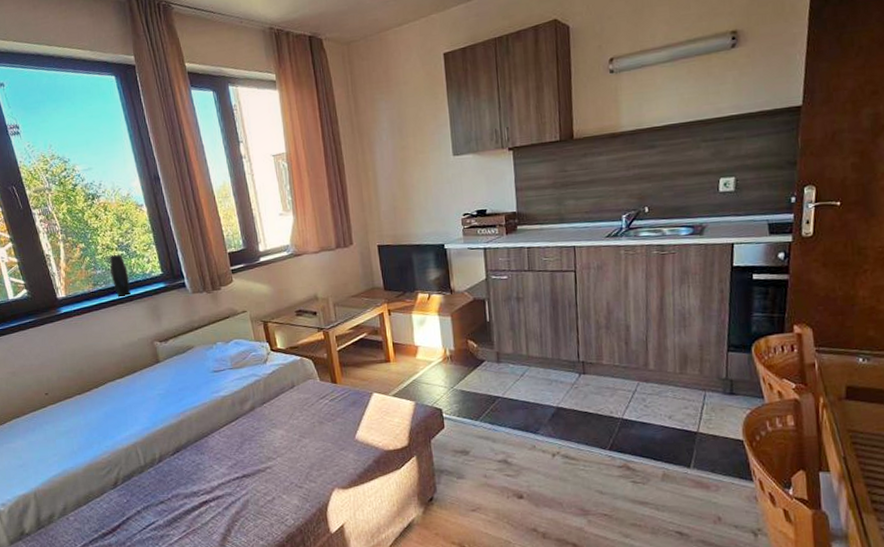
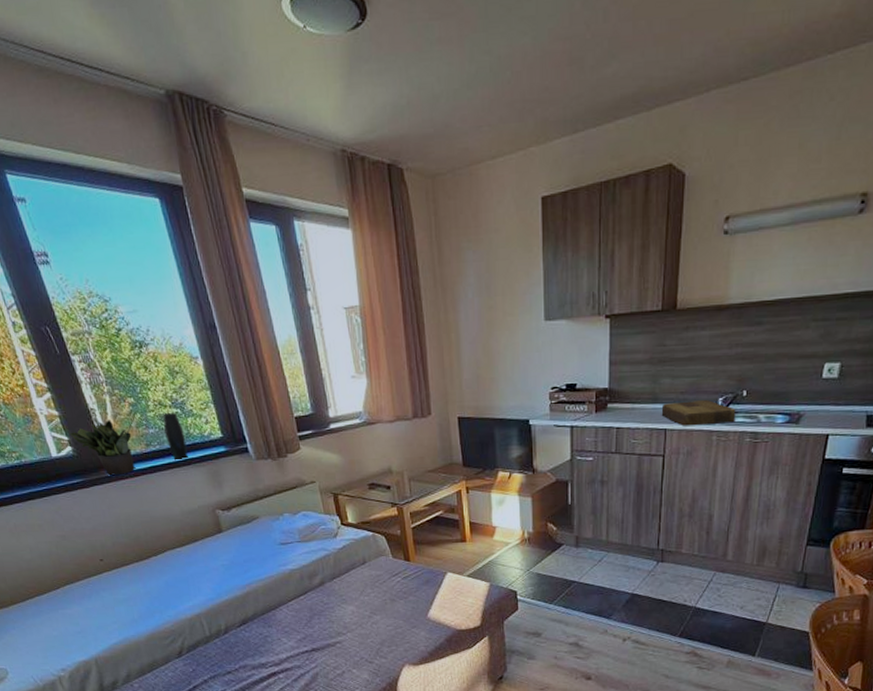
potted plant: none [25,263,82,315] -> present [69,418,135,476]
cutting board: none [568,218,641,243] -> present [661,400,736,426]

